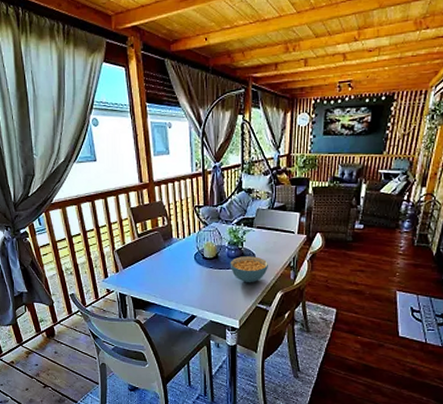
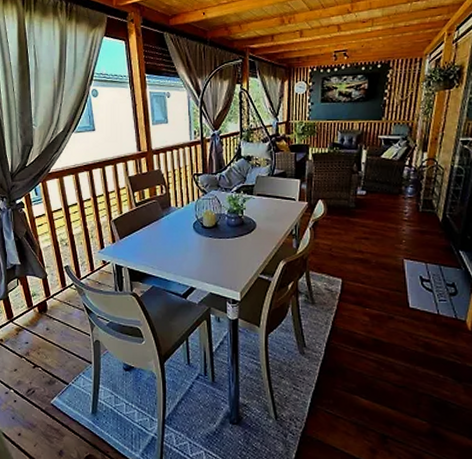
cereal bowl: present [230,256,268,283] -> none [230,224,269,253]

